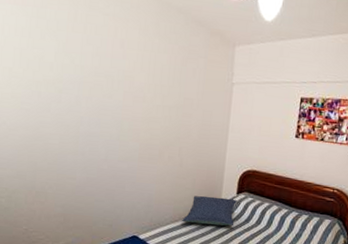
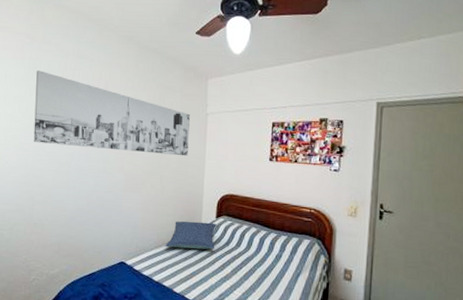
wall art: none [36,20,214,128] -> present [33,70,190,156]

